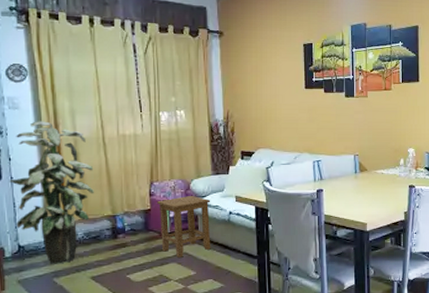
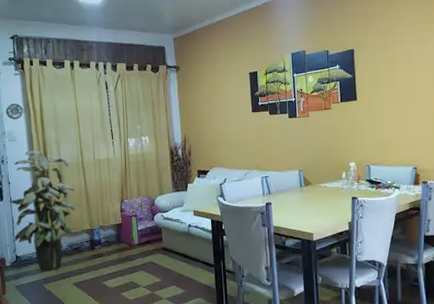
stool: present [157,195,211,258] -> none [127,210,174,266]

